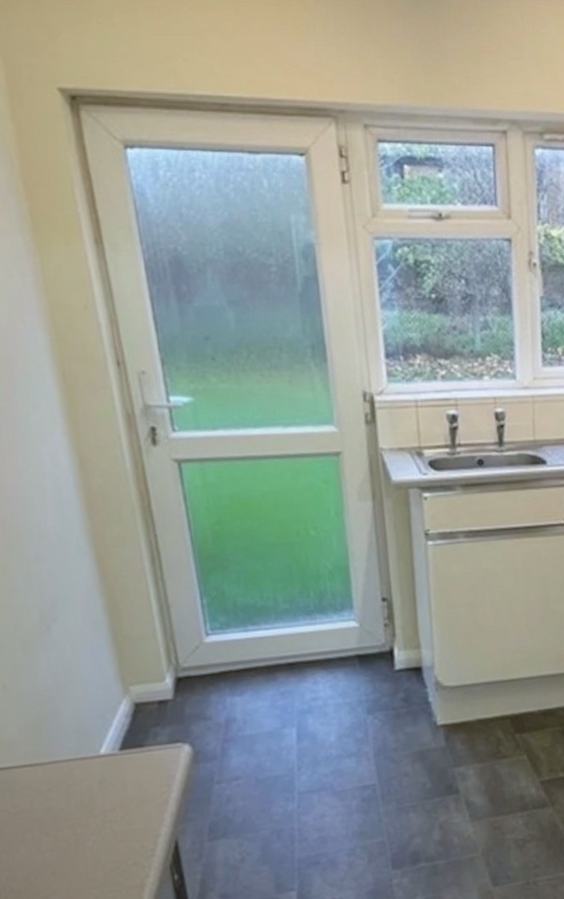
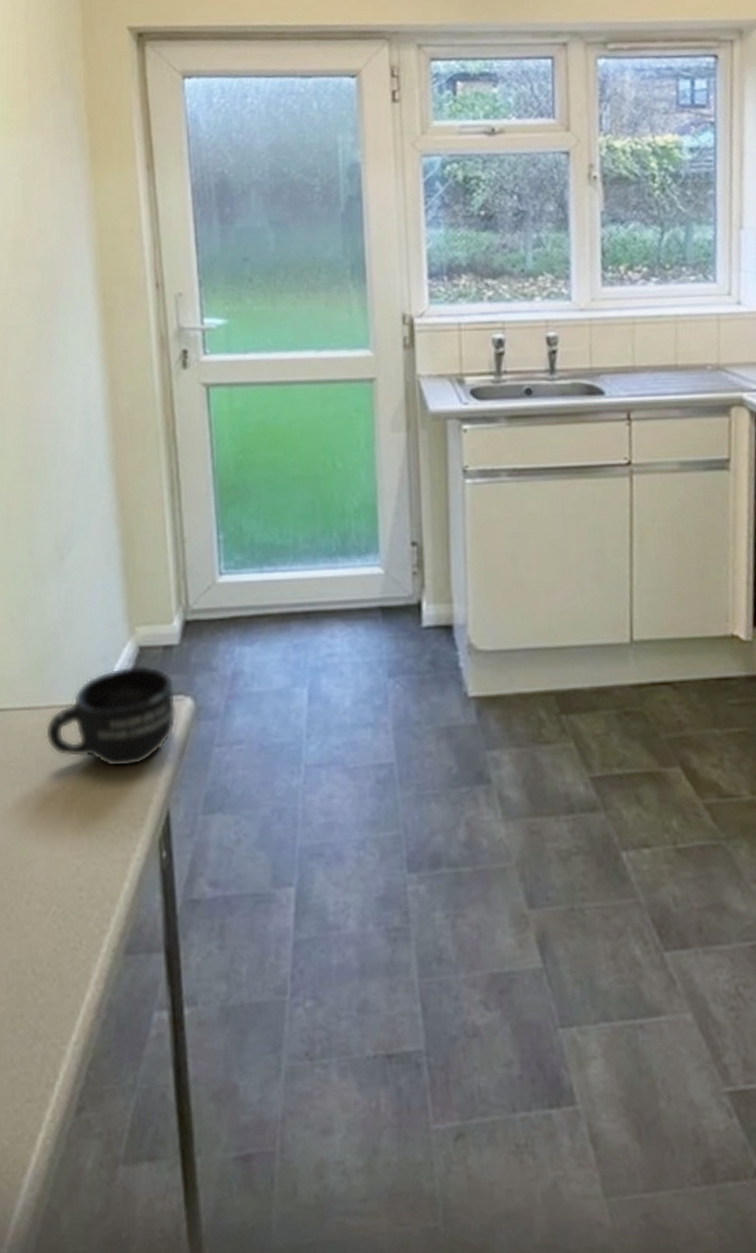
mug: none [50,719,177,810] -> present [46,665,177,768]

